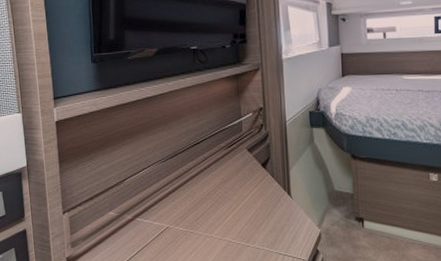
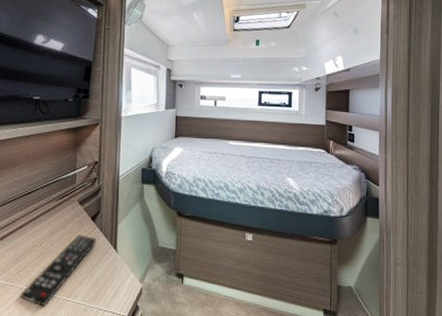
remote control: none [200,182,269,251] -> present [19,234,96,306]

